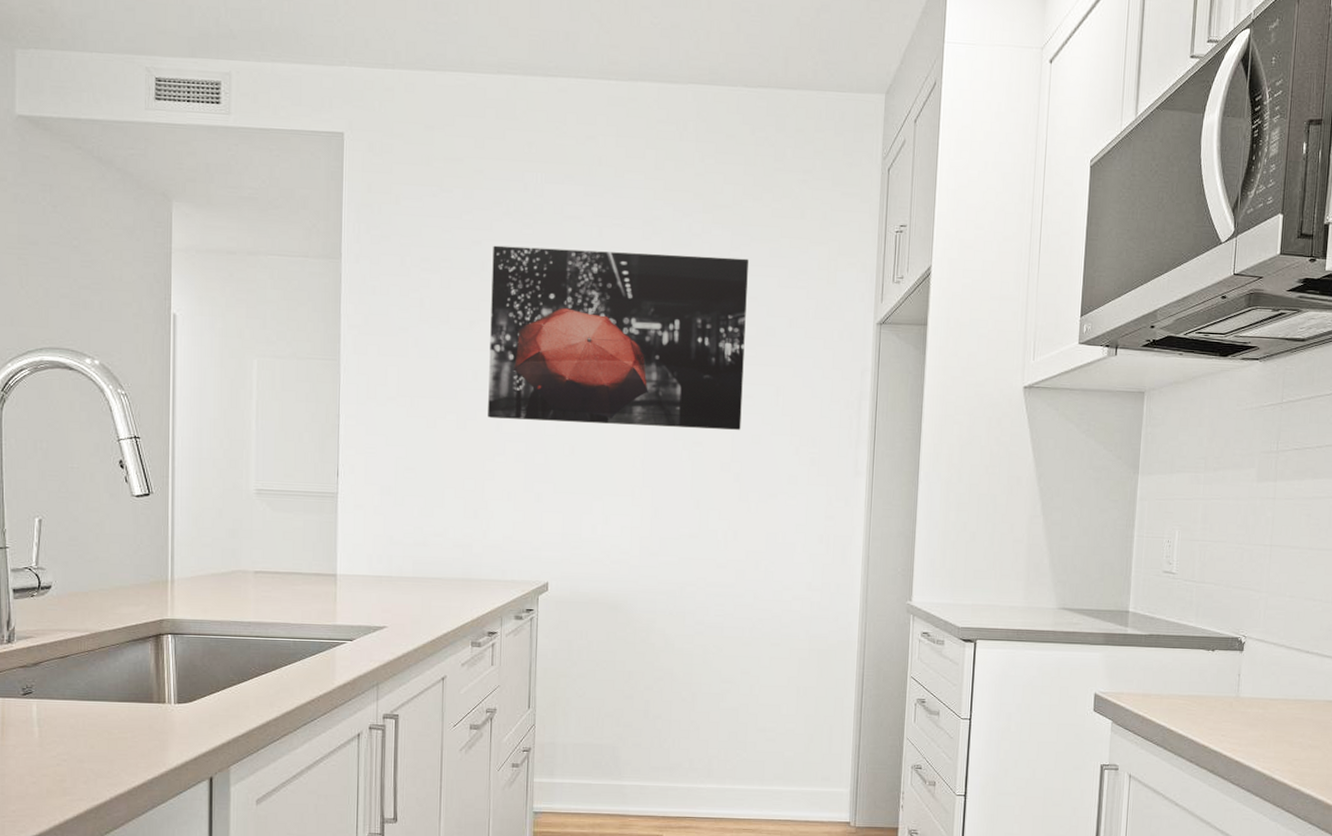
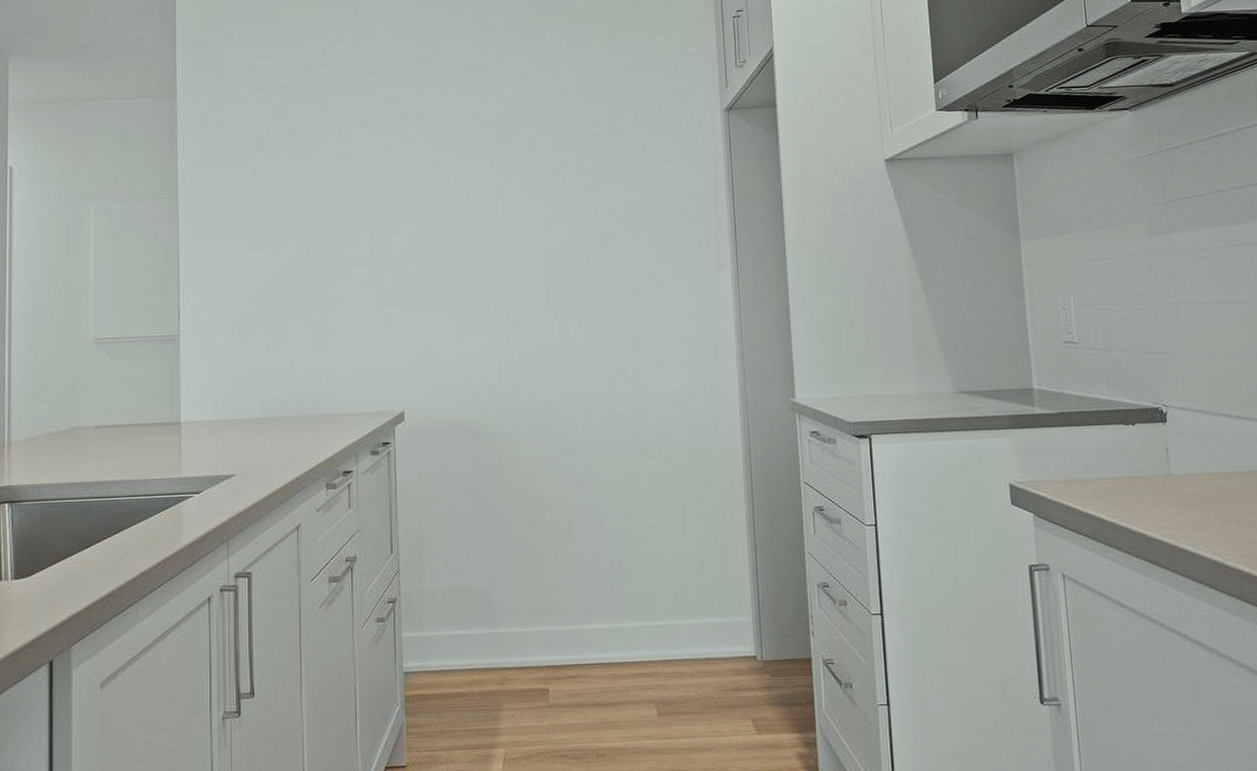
wall art: present [488,245,748,430] -> none [328,58,594,242]

